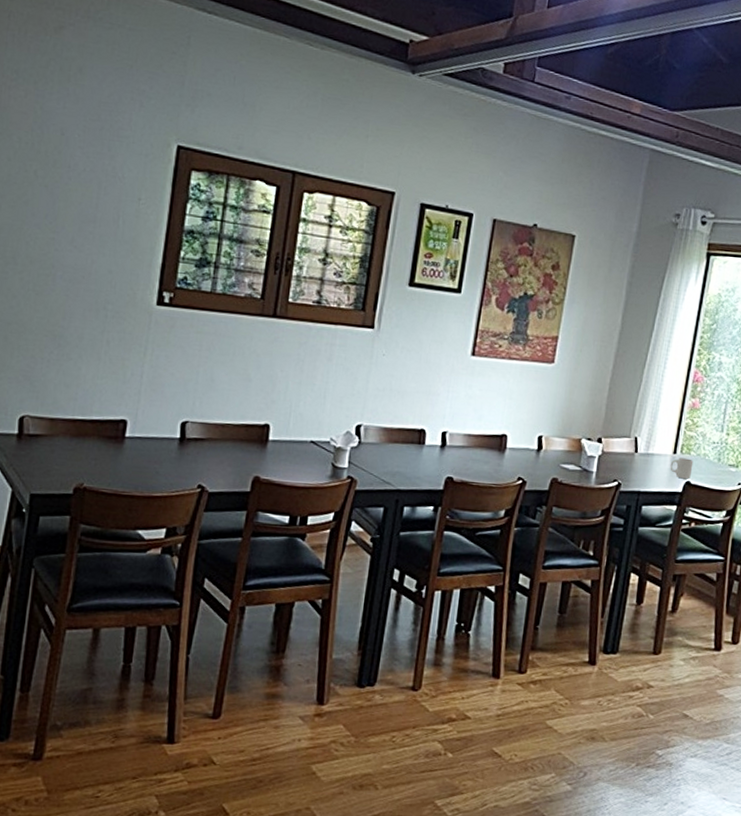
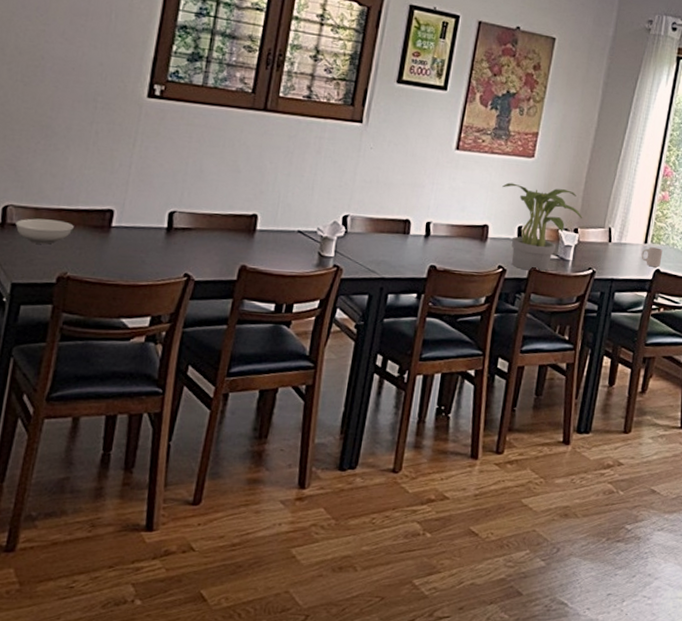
bowl: none [32,429,89,455] -> present [15,218,74,245]
potted plant: none [521,390,607,484] -> present [502,182,583,272]

